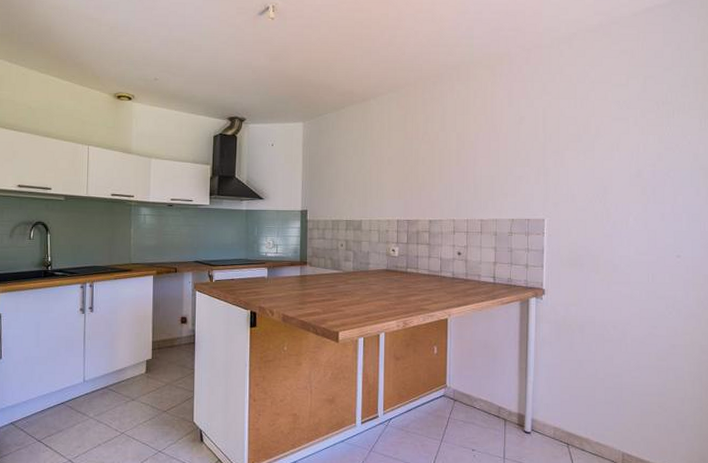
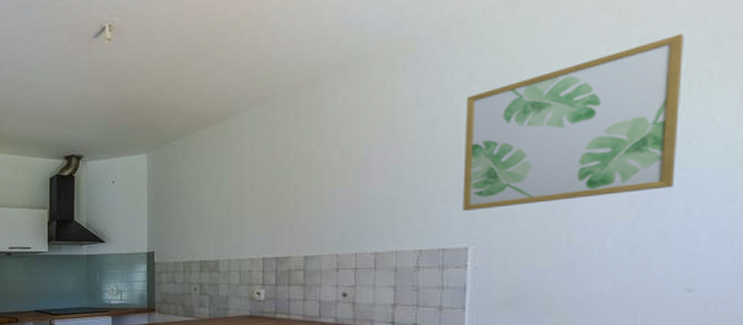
wall art: none [540,76,669,190] -> present [462,33,684,211]

